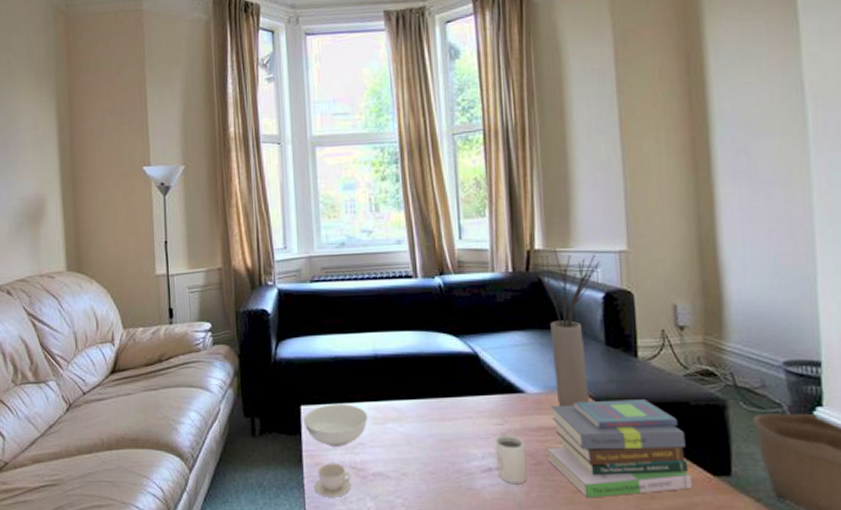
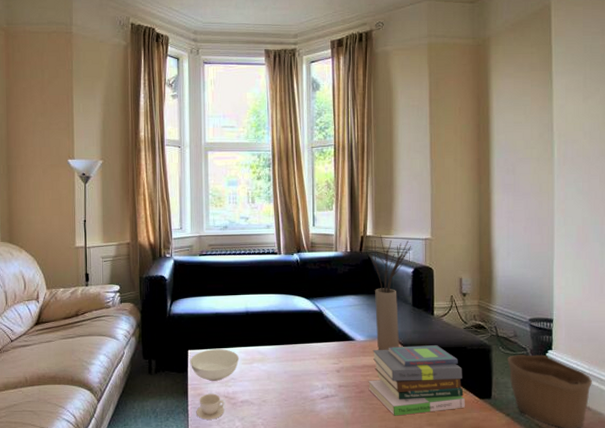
mug: present [494,436,528,485] -> none [331,372,354,407]

